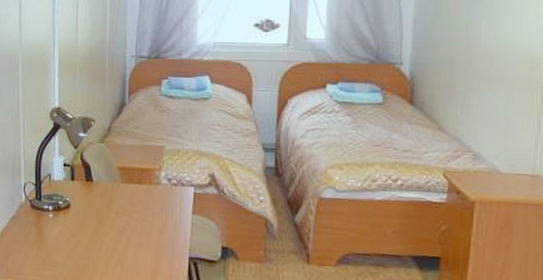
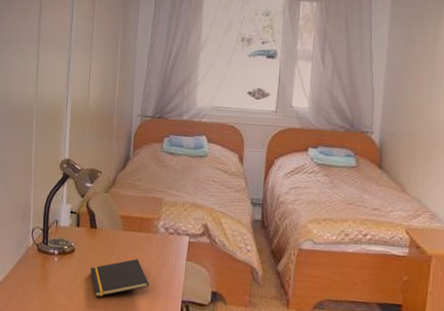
notepad: none [88,213,153,256] -> present [90,259,149,298]

